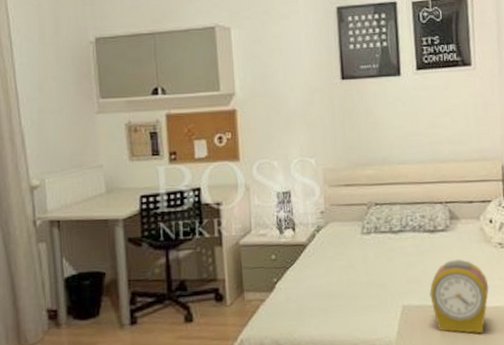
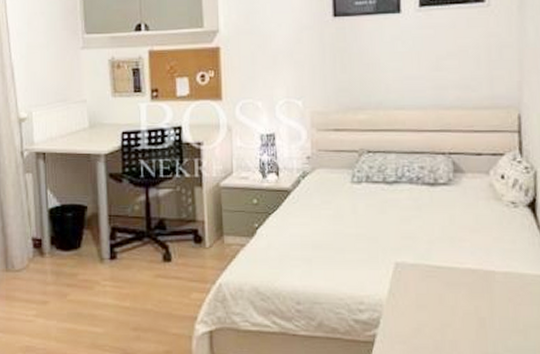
alarm clock: present [429,259,489,334] -> none [427,217,498,301]

